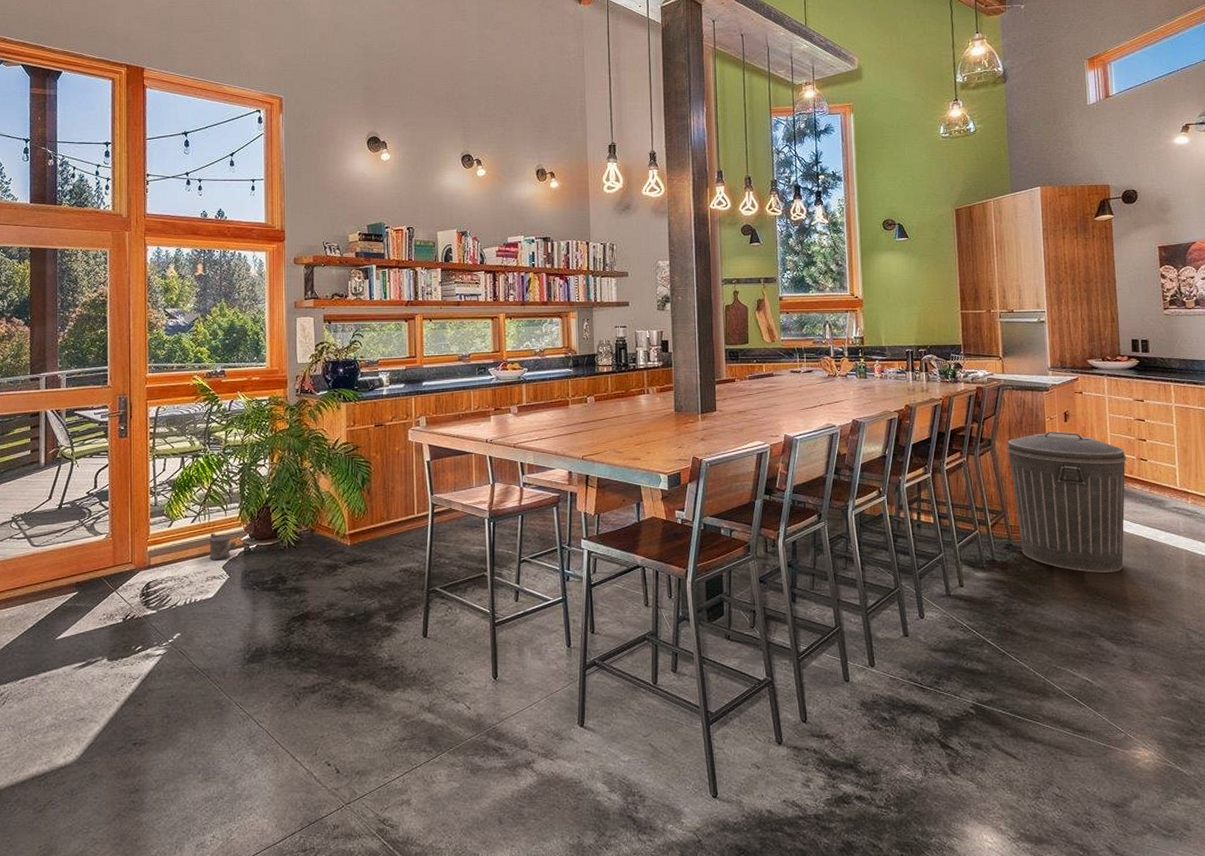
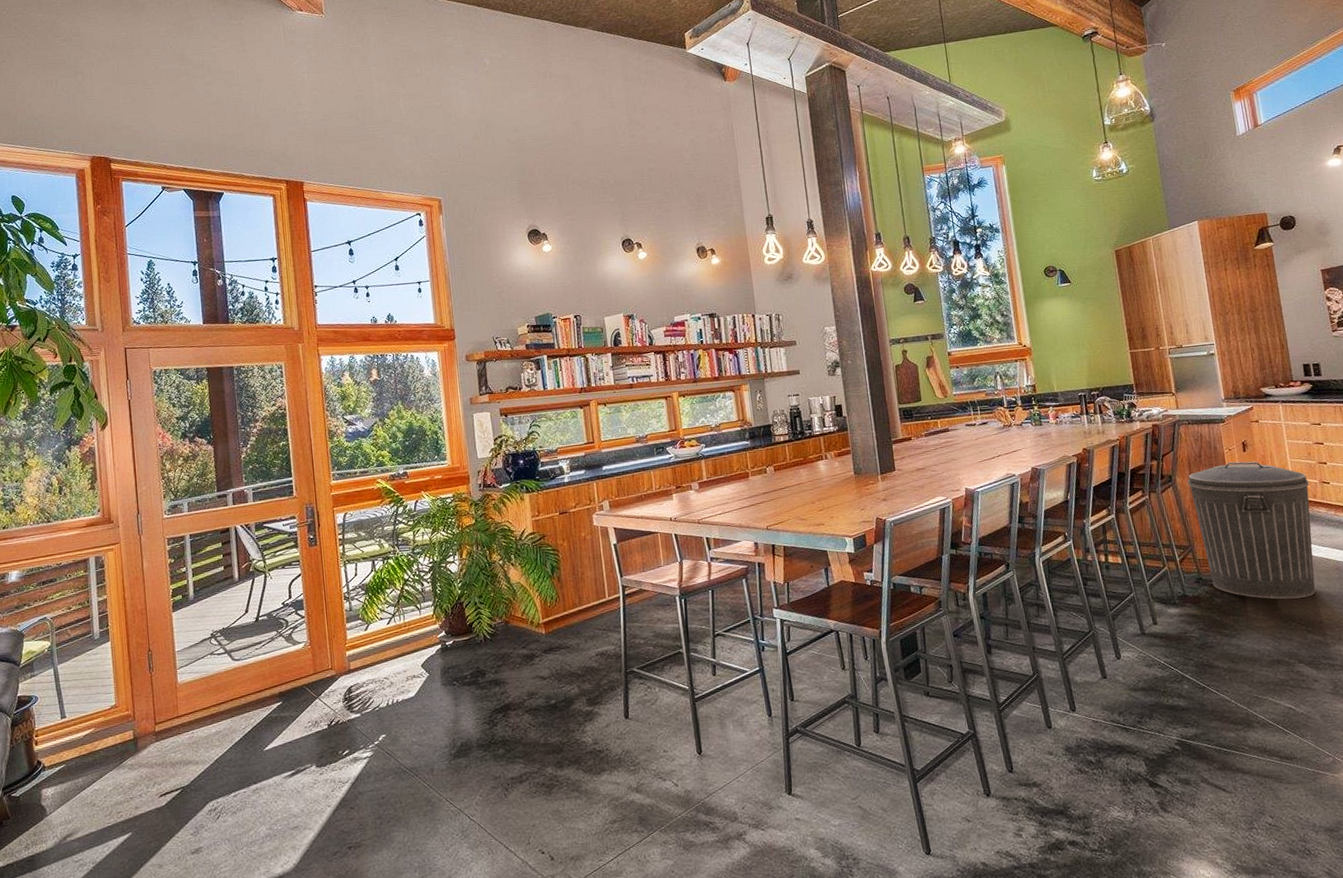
watering can: present [209,533,236,561] -> none [406,632,433,660]

